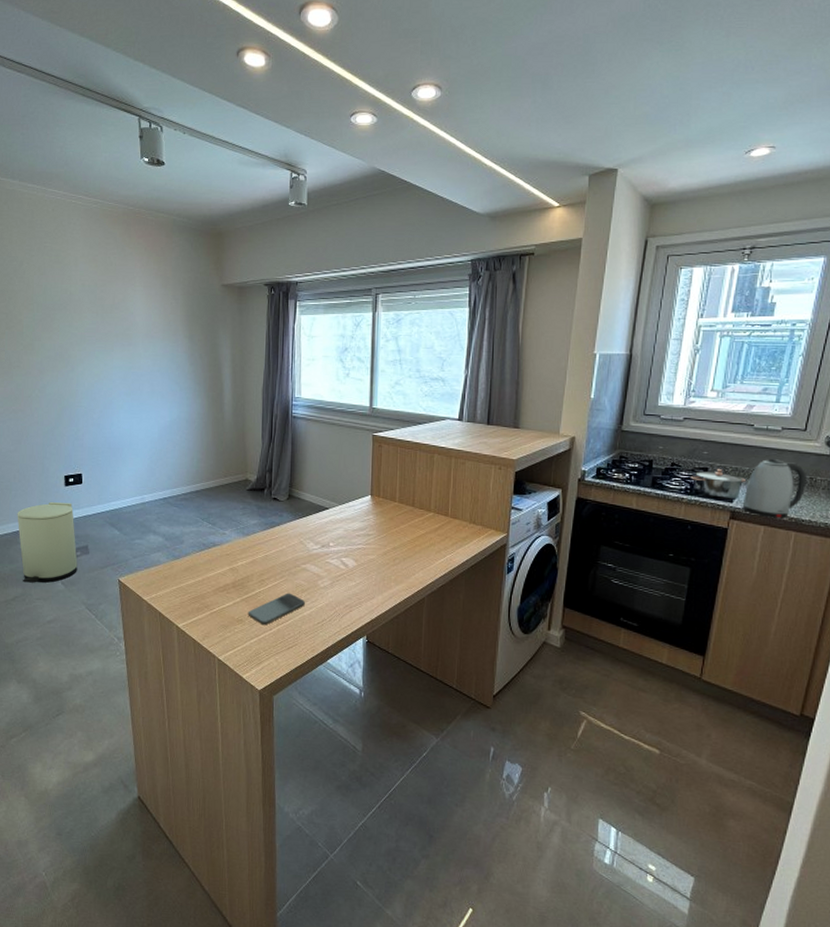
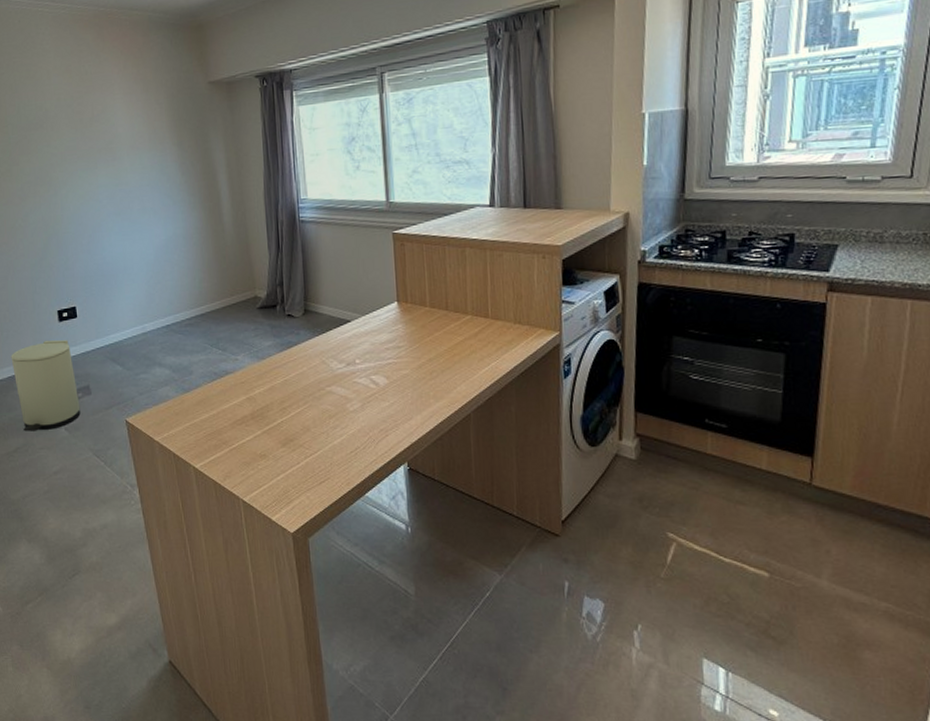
smartphone: present [248,593,305,625] -> none [271,420,334,458]
cooking pot: present [690,468,747,500] -> none [773,232,844,269]
kettle: present [742,459,807,519] -> none [841,215,920,286]

